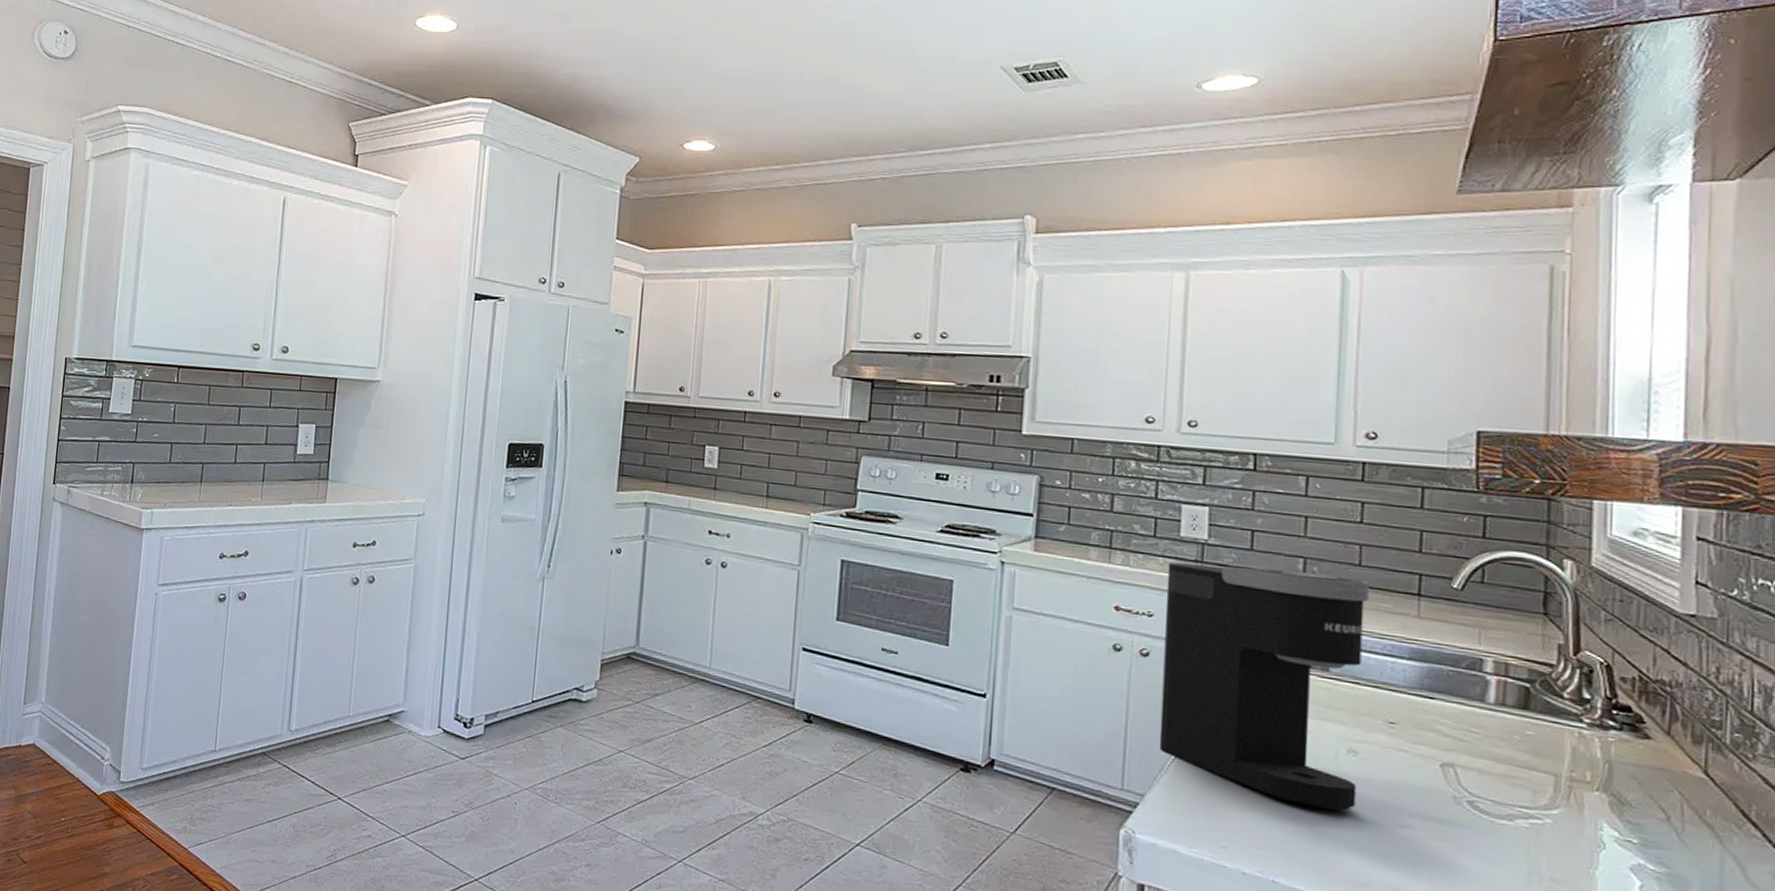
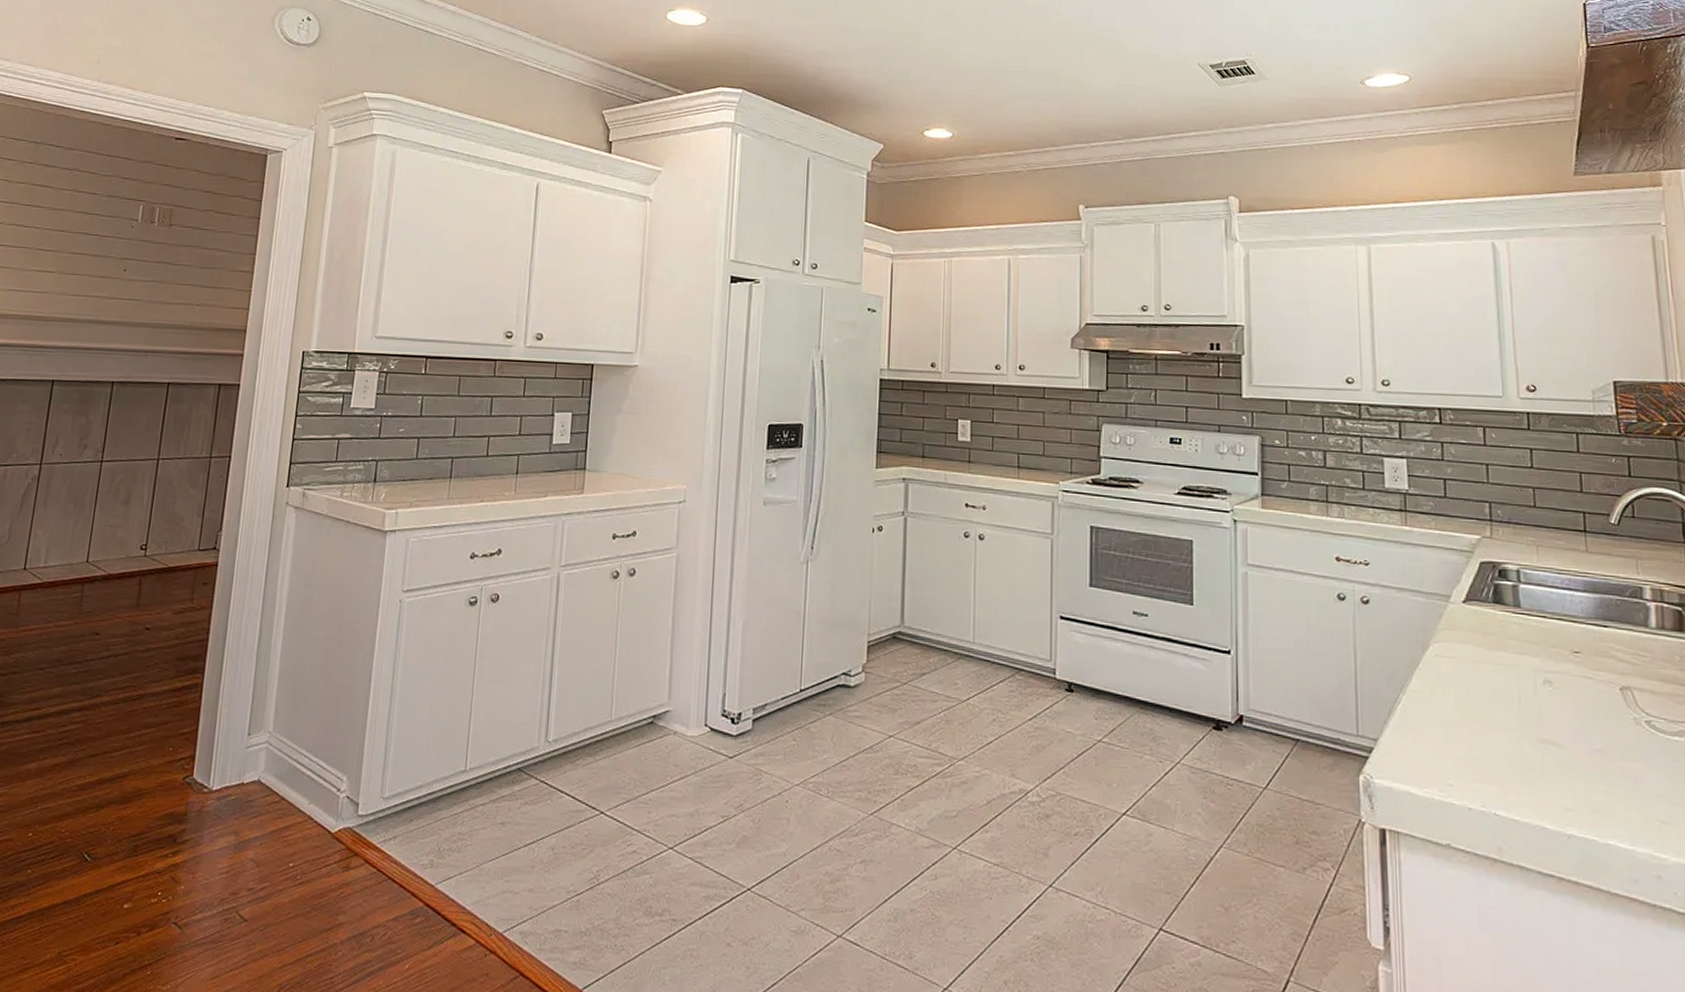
coffee maker: present [1159,562,1369,811] -> none [1377,512,1556,739]

